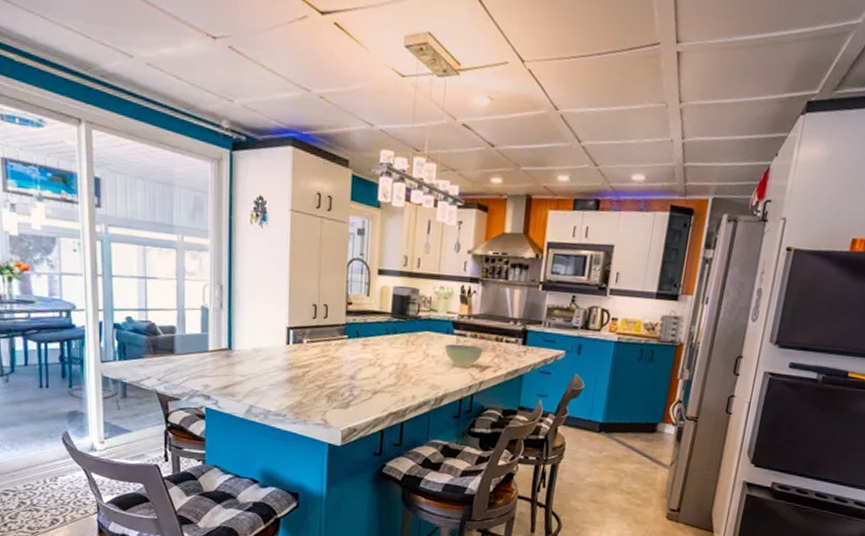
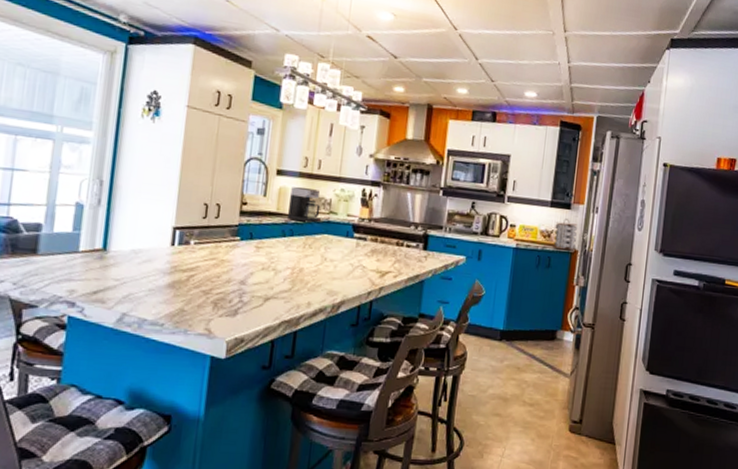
bowl: present [444,343,485,369] -> none [343,247,385,274]

